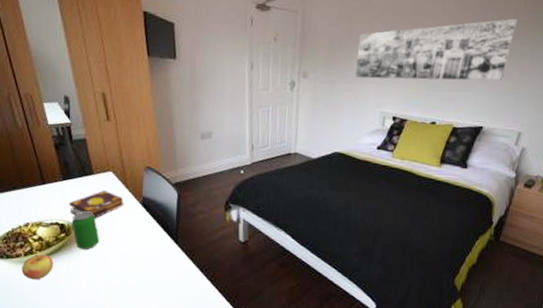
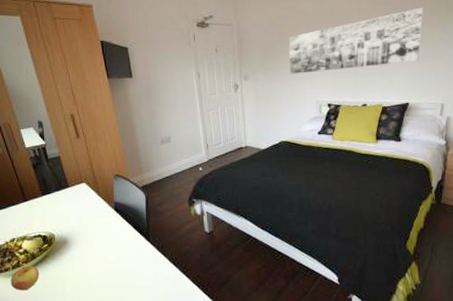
book: present [68,189,124,218] -> none [49,200,98,227]
beverage can: present [71,211,100,250] -> none [52,221,80,258]

